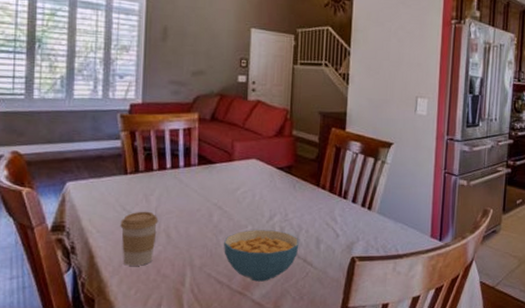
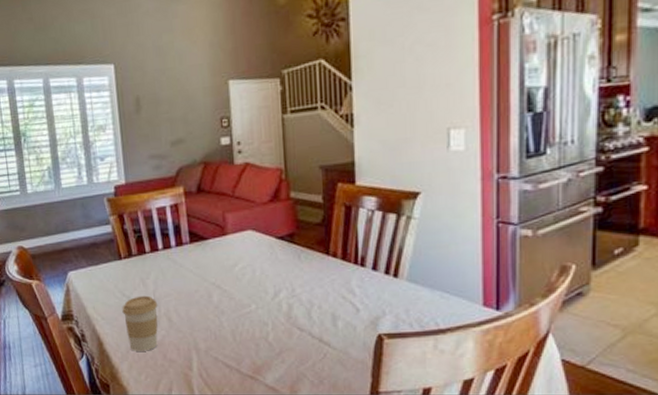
cereal bowl: present [223,230,299,282] -> none [226,308,312,365]

